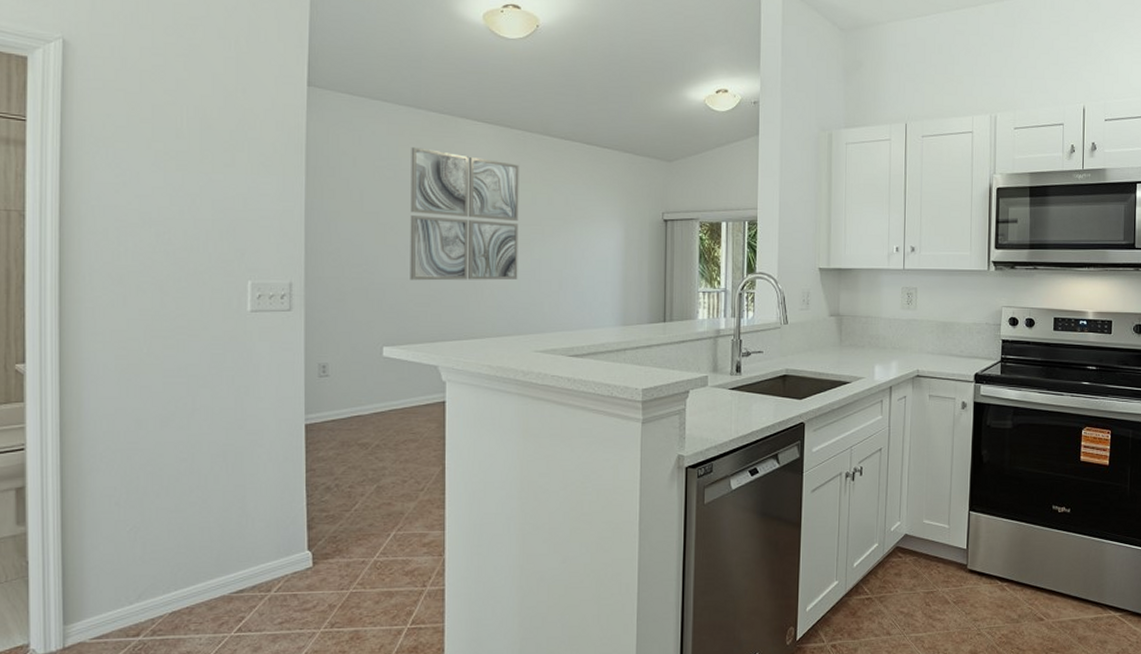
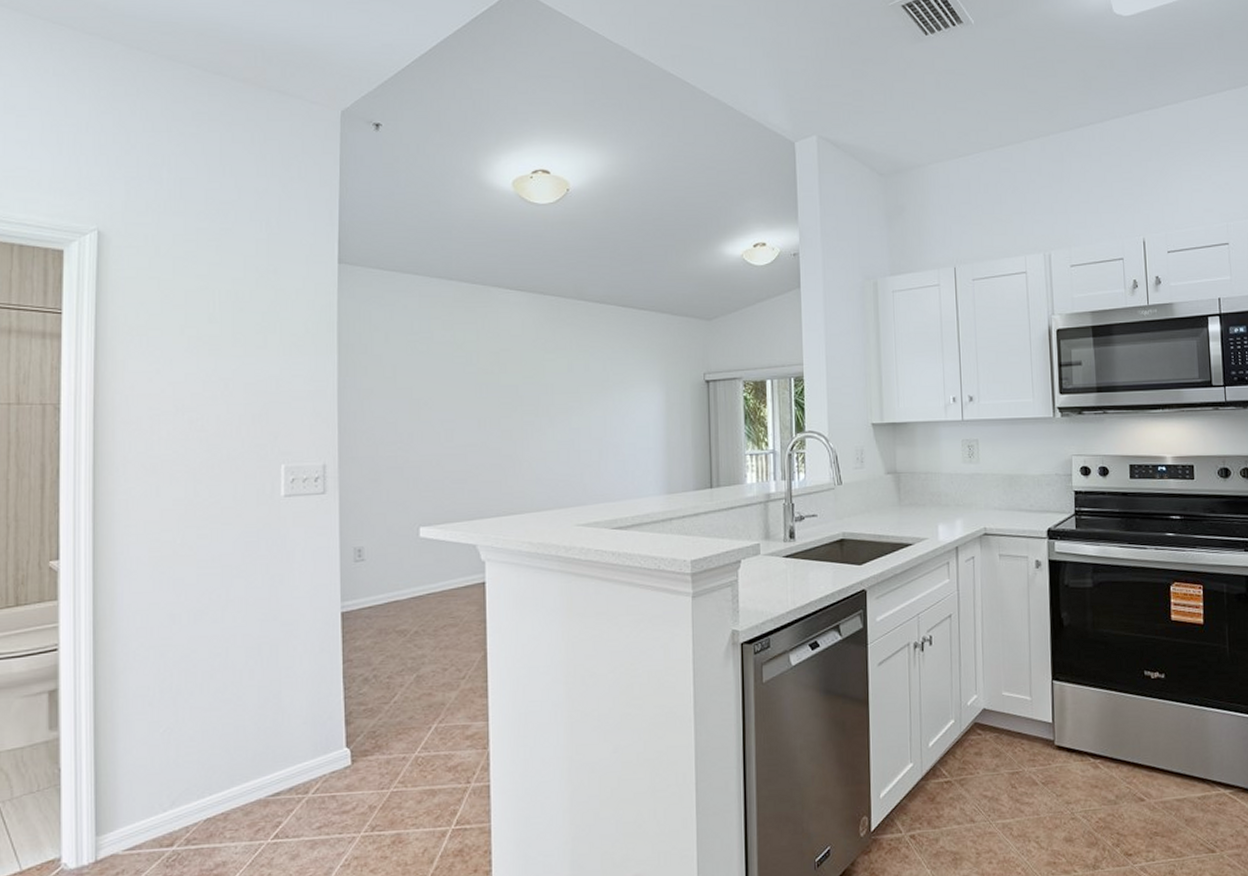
wall art: present [410,147,519,281] -> none [443,319,556,457]

